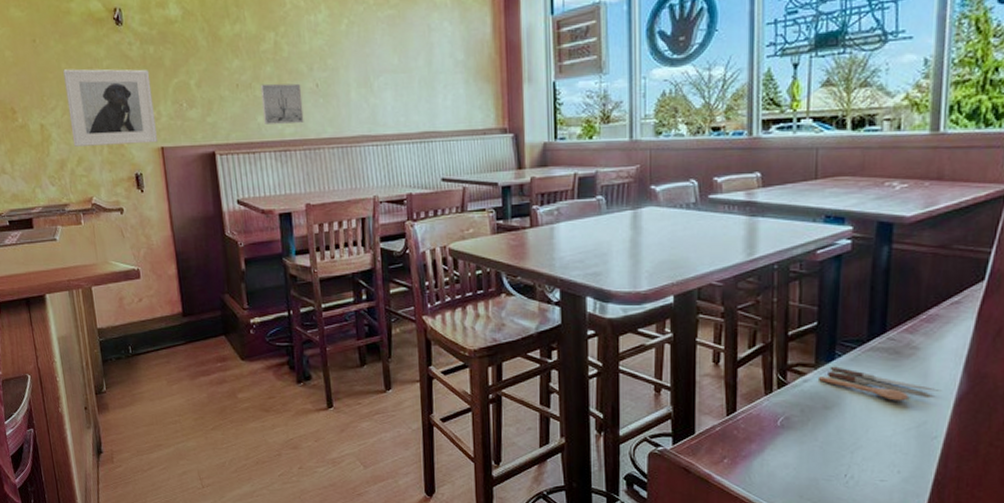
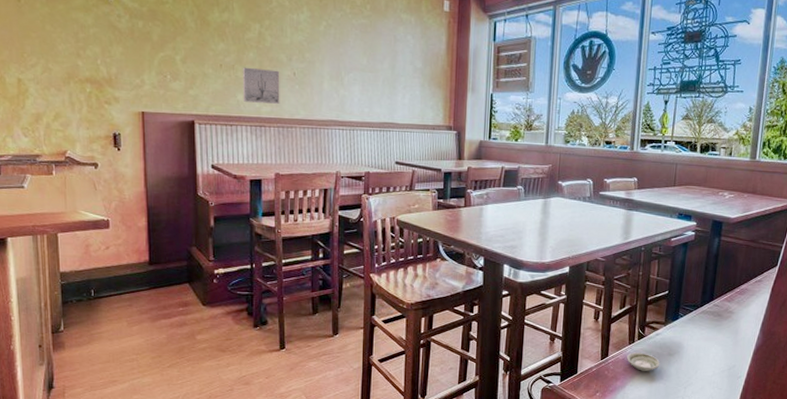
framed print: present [63,69,157,147] -> none [47,31,138,107]
saucer: none [764,405,813,430] -> present [627,352,660,371]
spoon: present [819,366,942,401] -> none [667,324,746,351]

